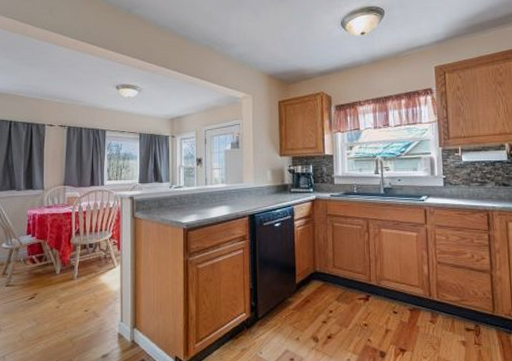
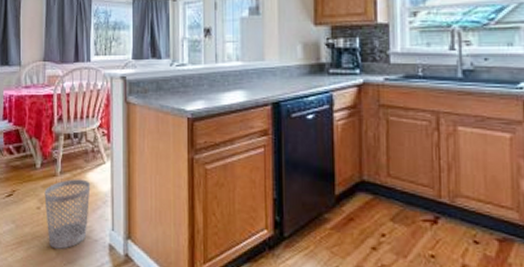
wastebasket: none [63,281,103,340] -> present [44,179,91,249]

